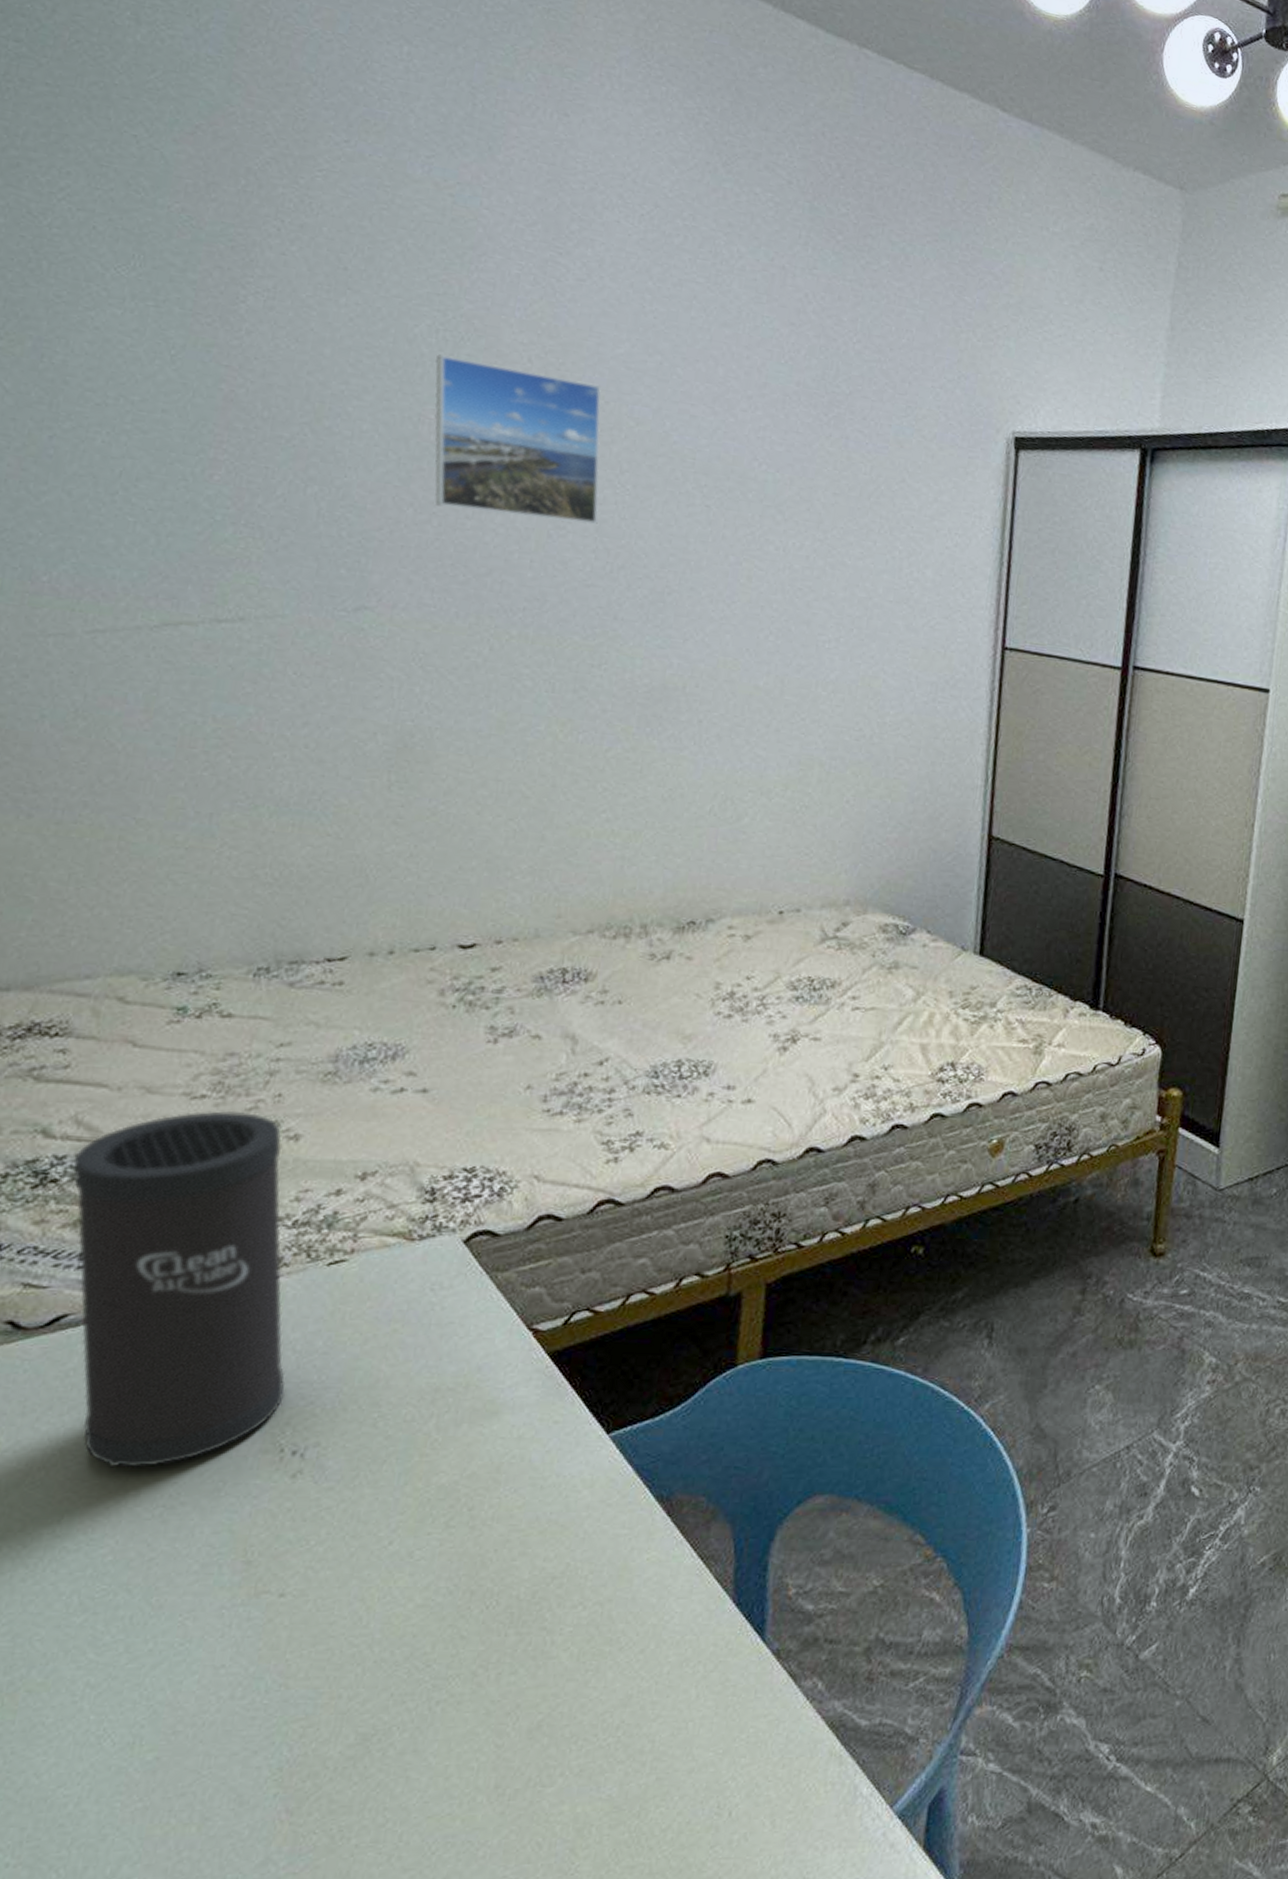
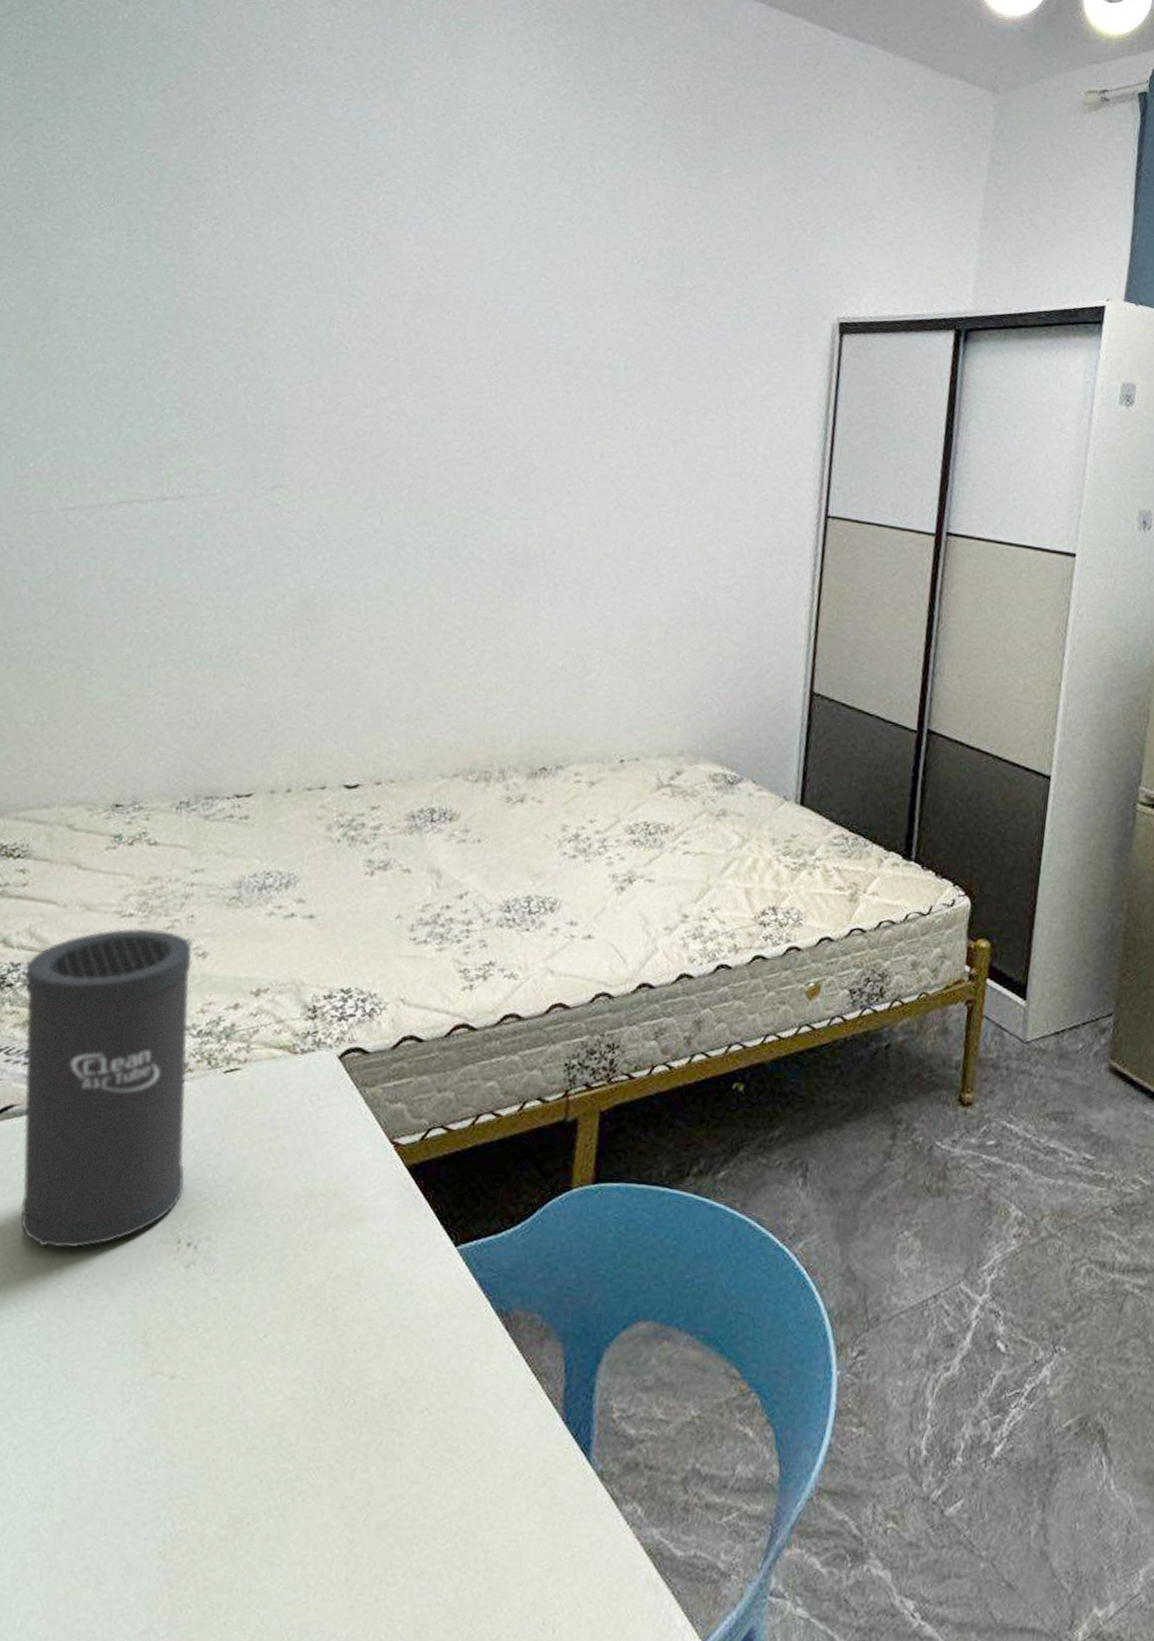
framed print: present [434,354,602,524] -> none [340,266,481,410]

